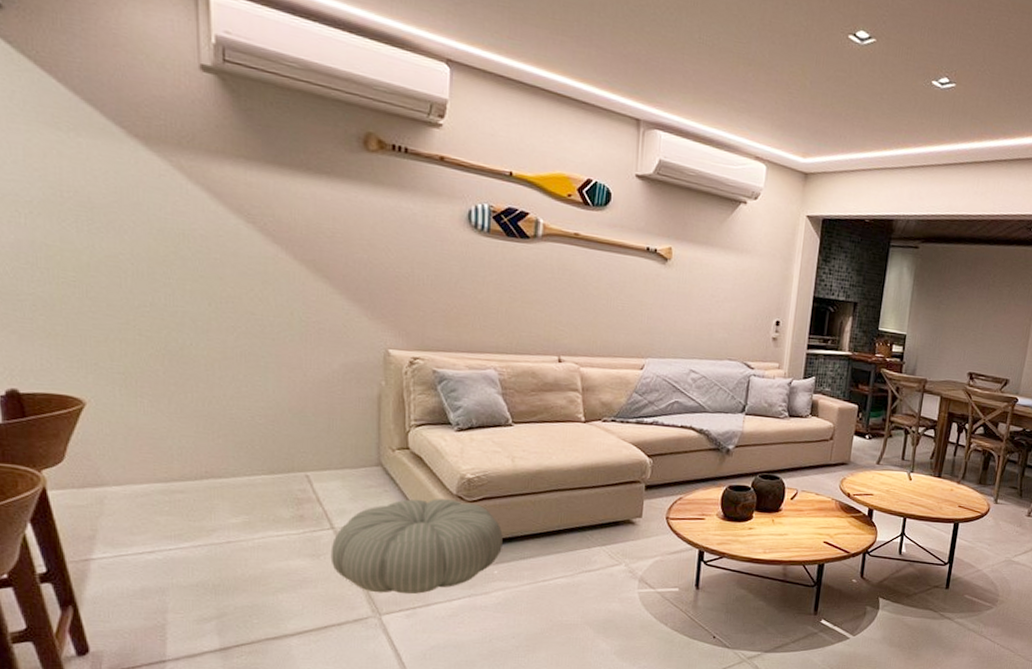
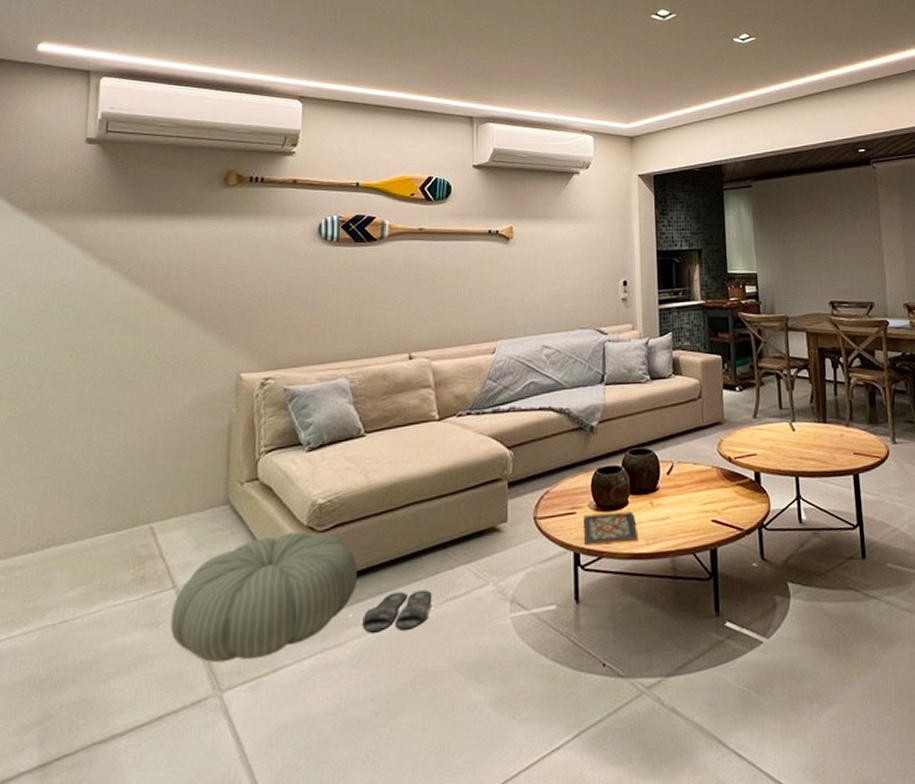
slippers: none [506,559,570,590] -> present [362,589,432,633]
decorative tray: none [708,522,758,548] -> present [582,511,639,545]

